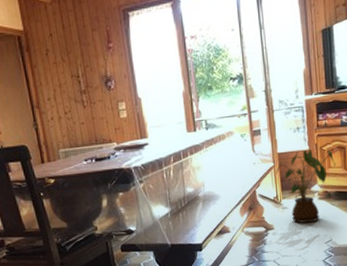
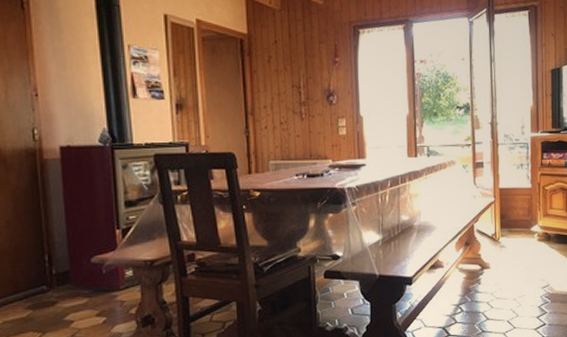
house plant: present [275,149,336,224] -> none [495,187,558,265]

